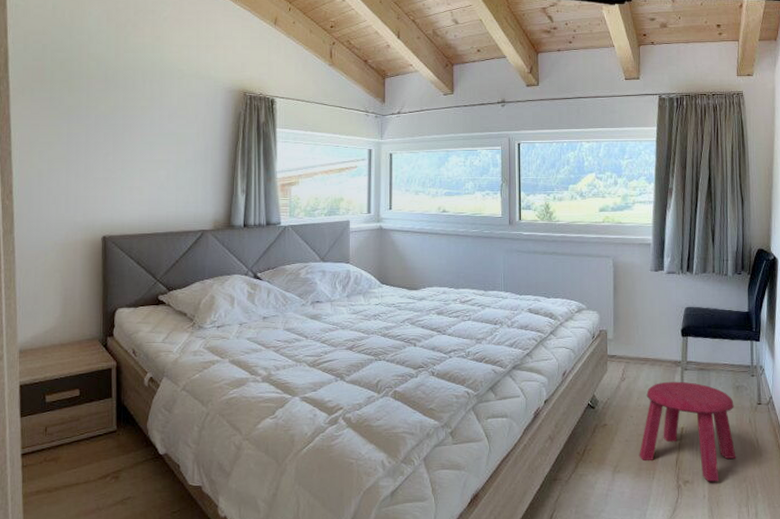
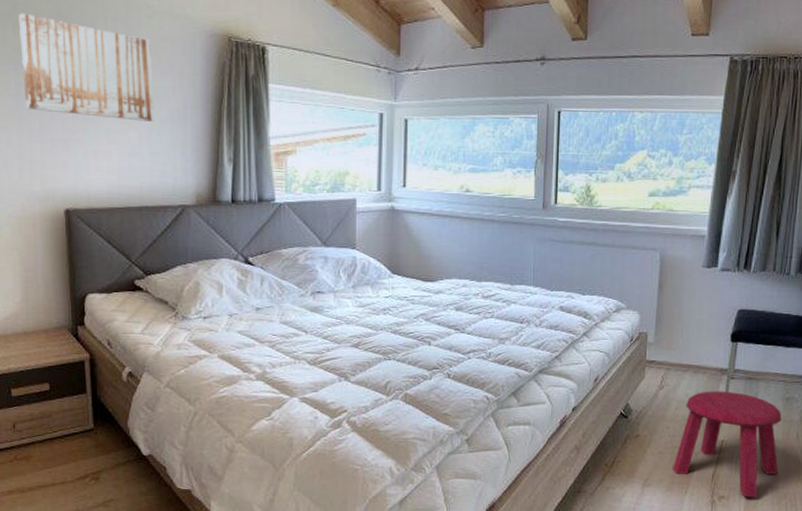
wall art: none [73,78,181,161] -> present [19,12,154,121]

